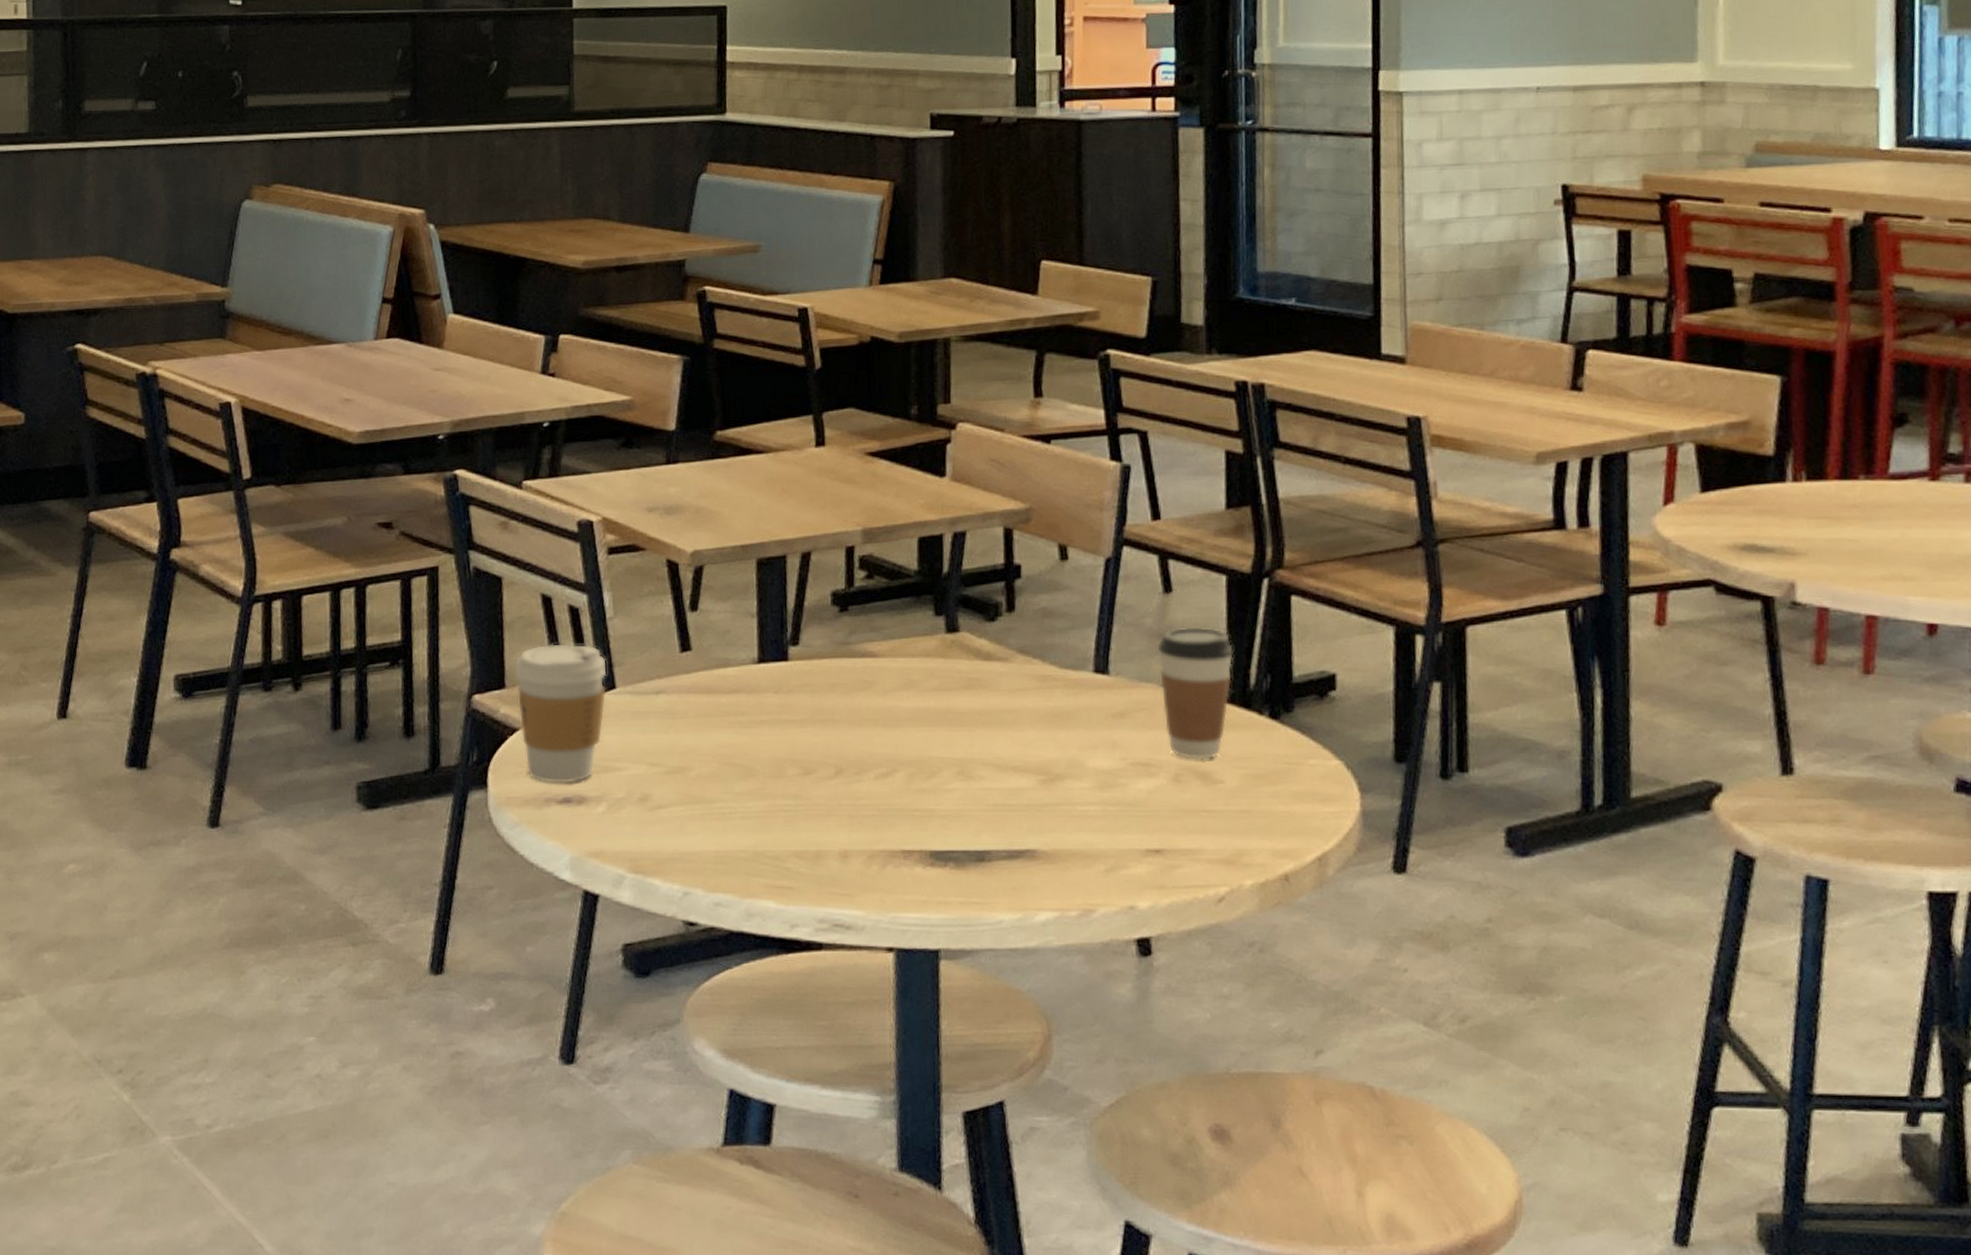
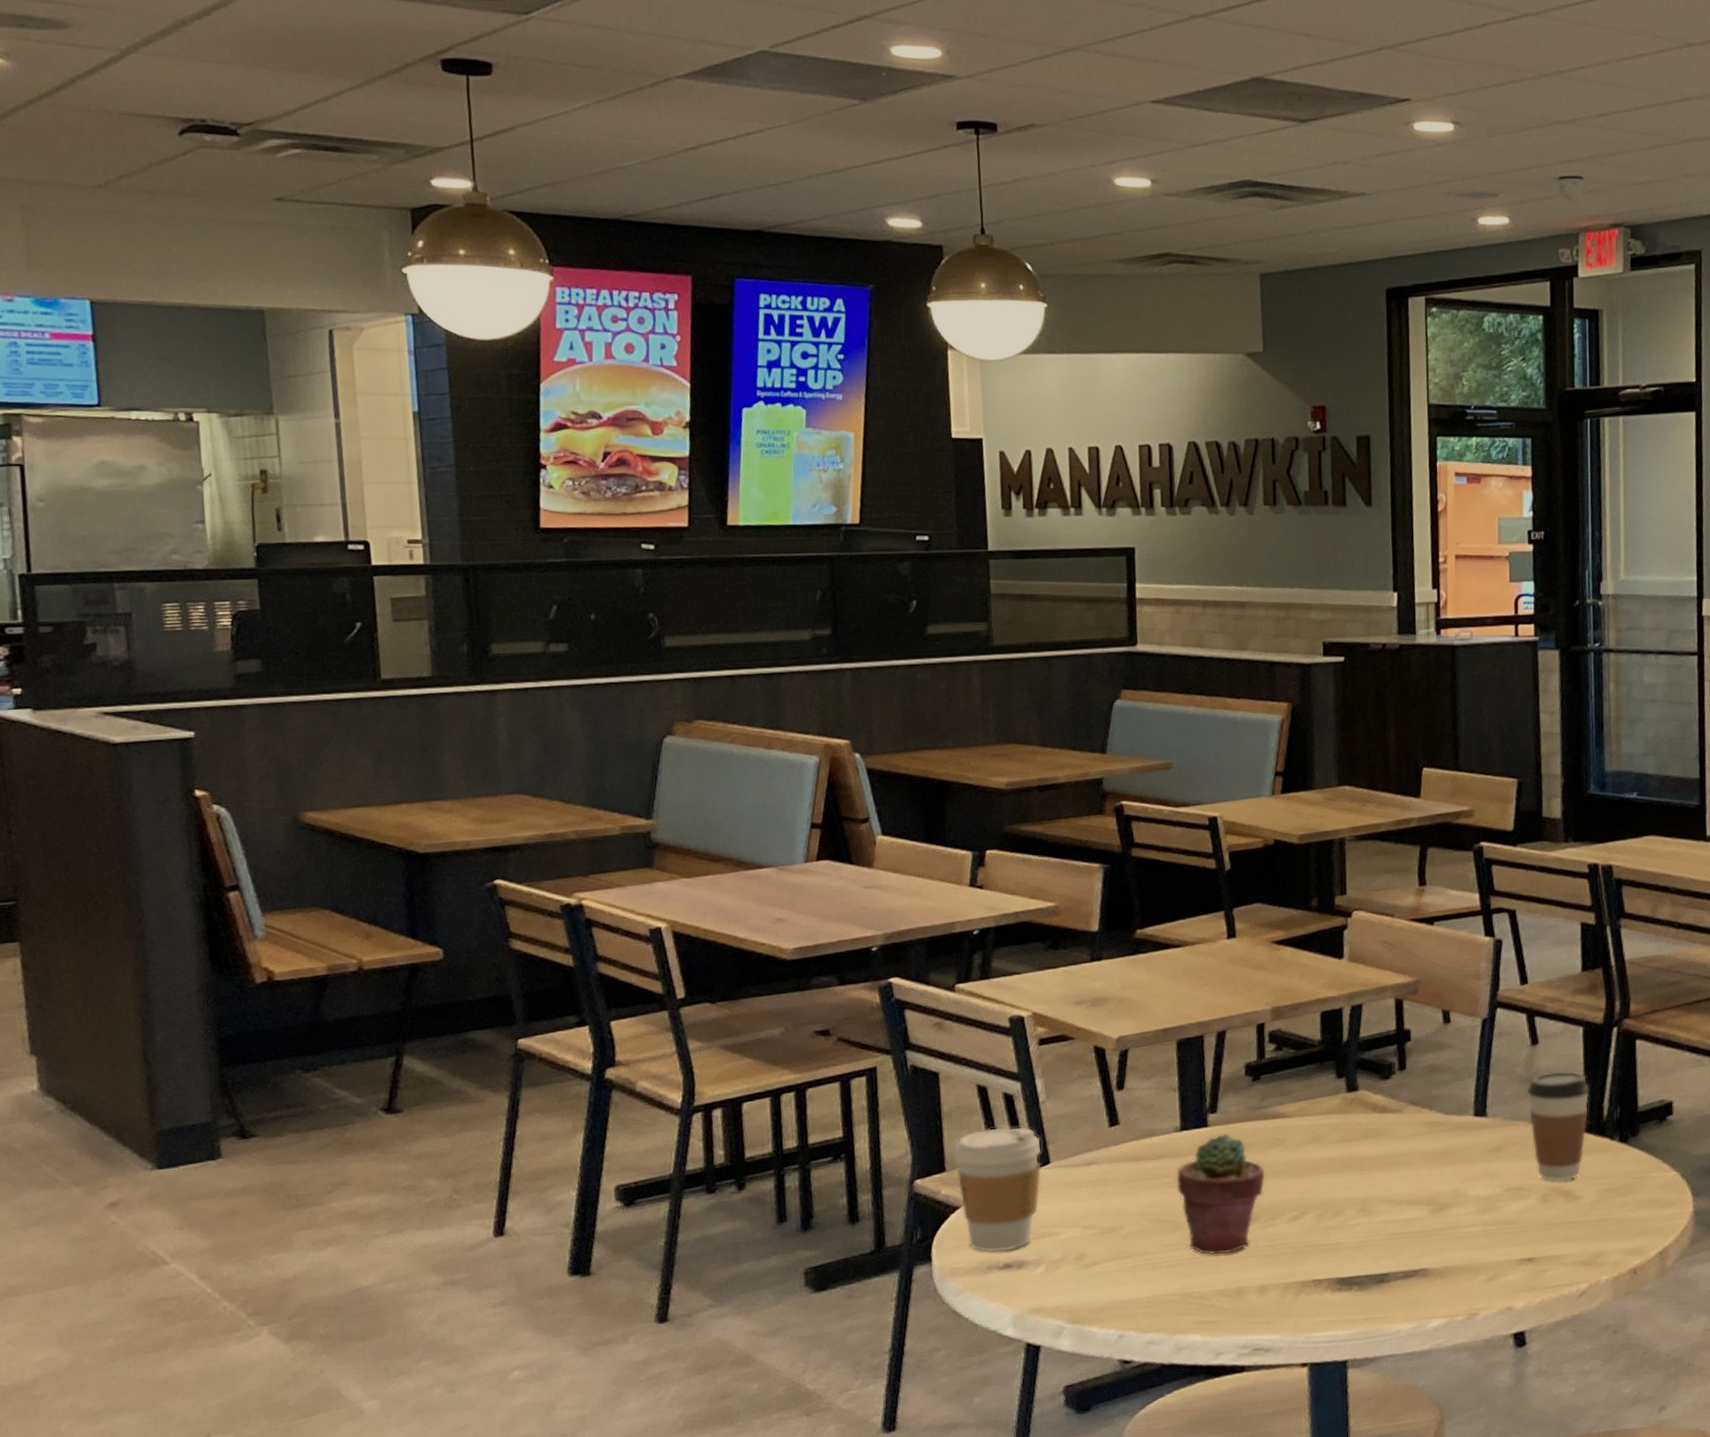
potted succulent: none [751,669,851,810] -> present [1176,1133,1266,1255]

